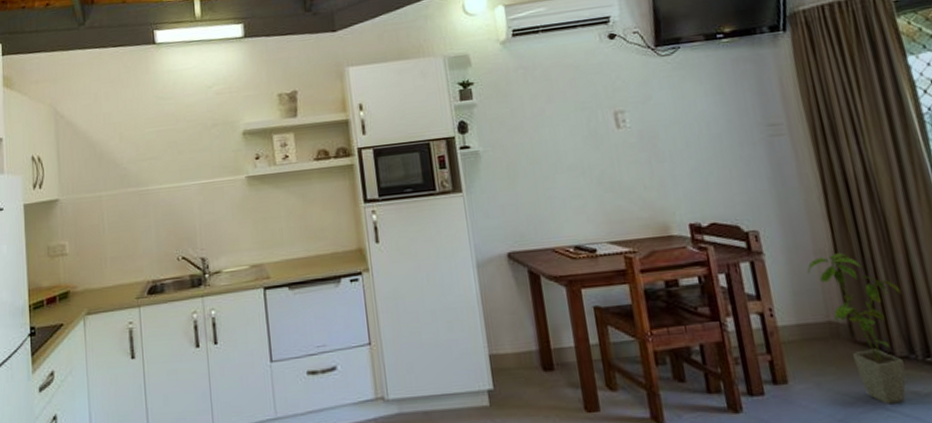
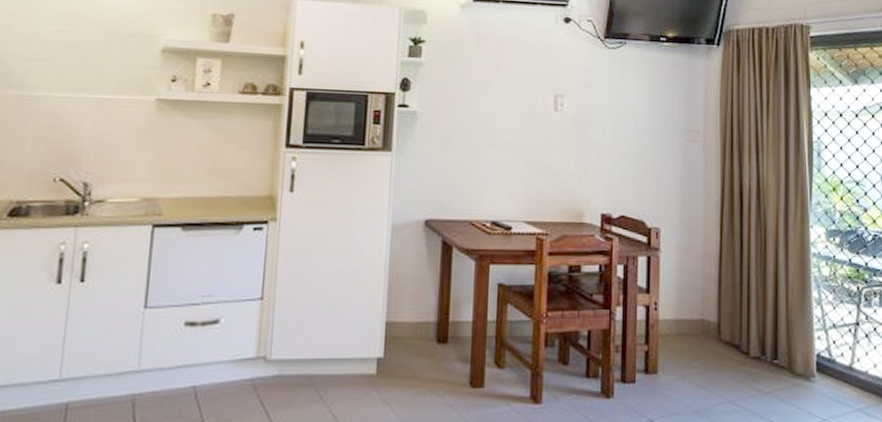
house plant: present [807,253,906,405] -> none [693,258,765,399]

